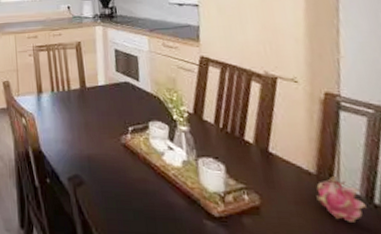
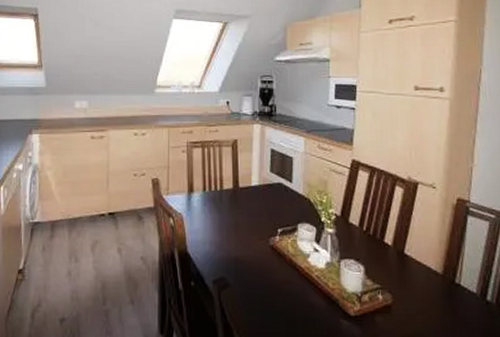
fruit: present [316,175,367,222] -> none [440,275,480,318]

